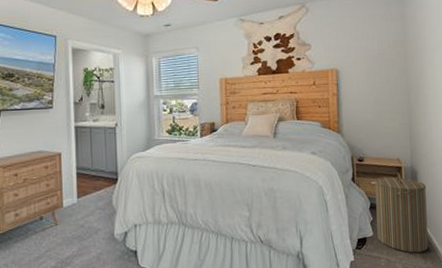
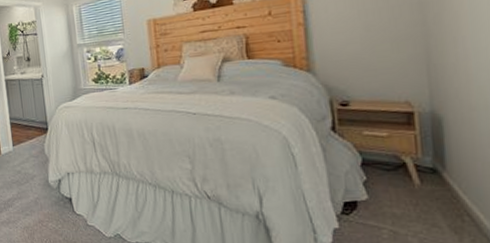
laundry hamper: present [375,173,428,253] -> none [368,120,466,226]

